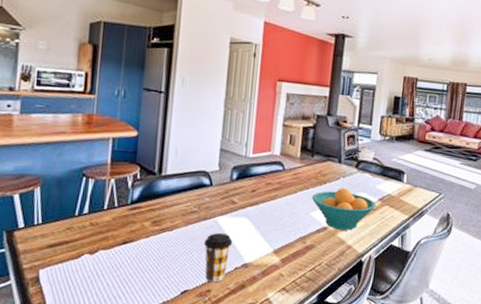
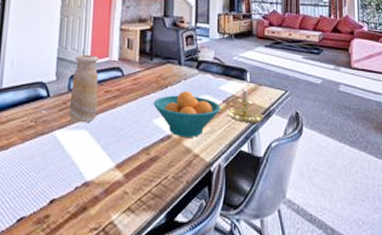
coffee cup: present [204,232,233,283] -> none [42,148,72,207]
vase: none [230,147,261,212] -> present [68,54,99,123]
candle holder: none [379,182,416,221] -> present [224,81,263,123]

